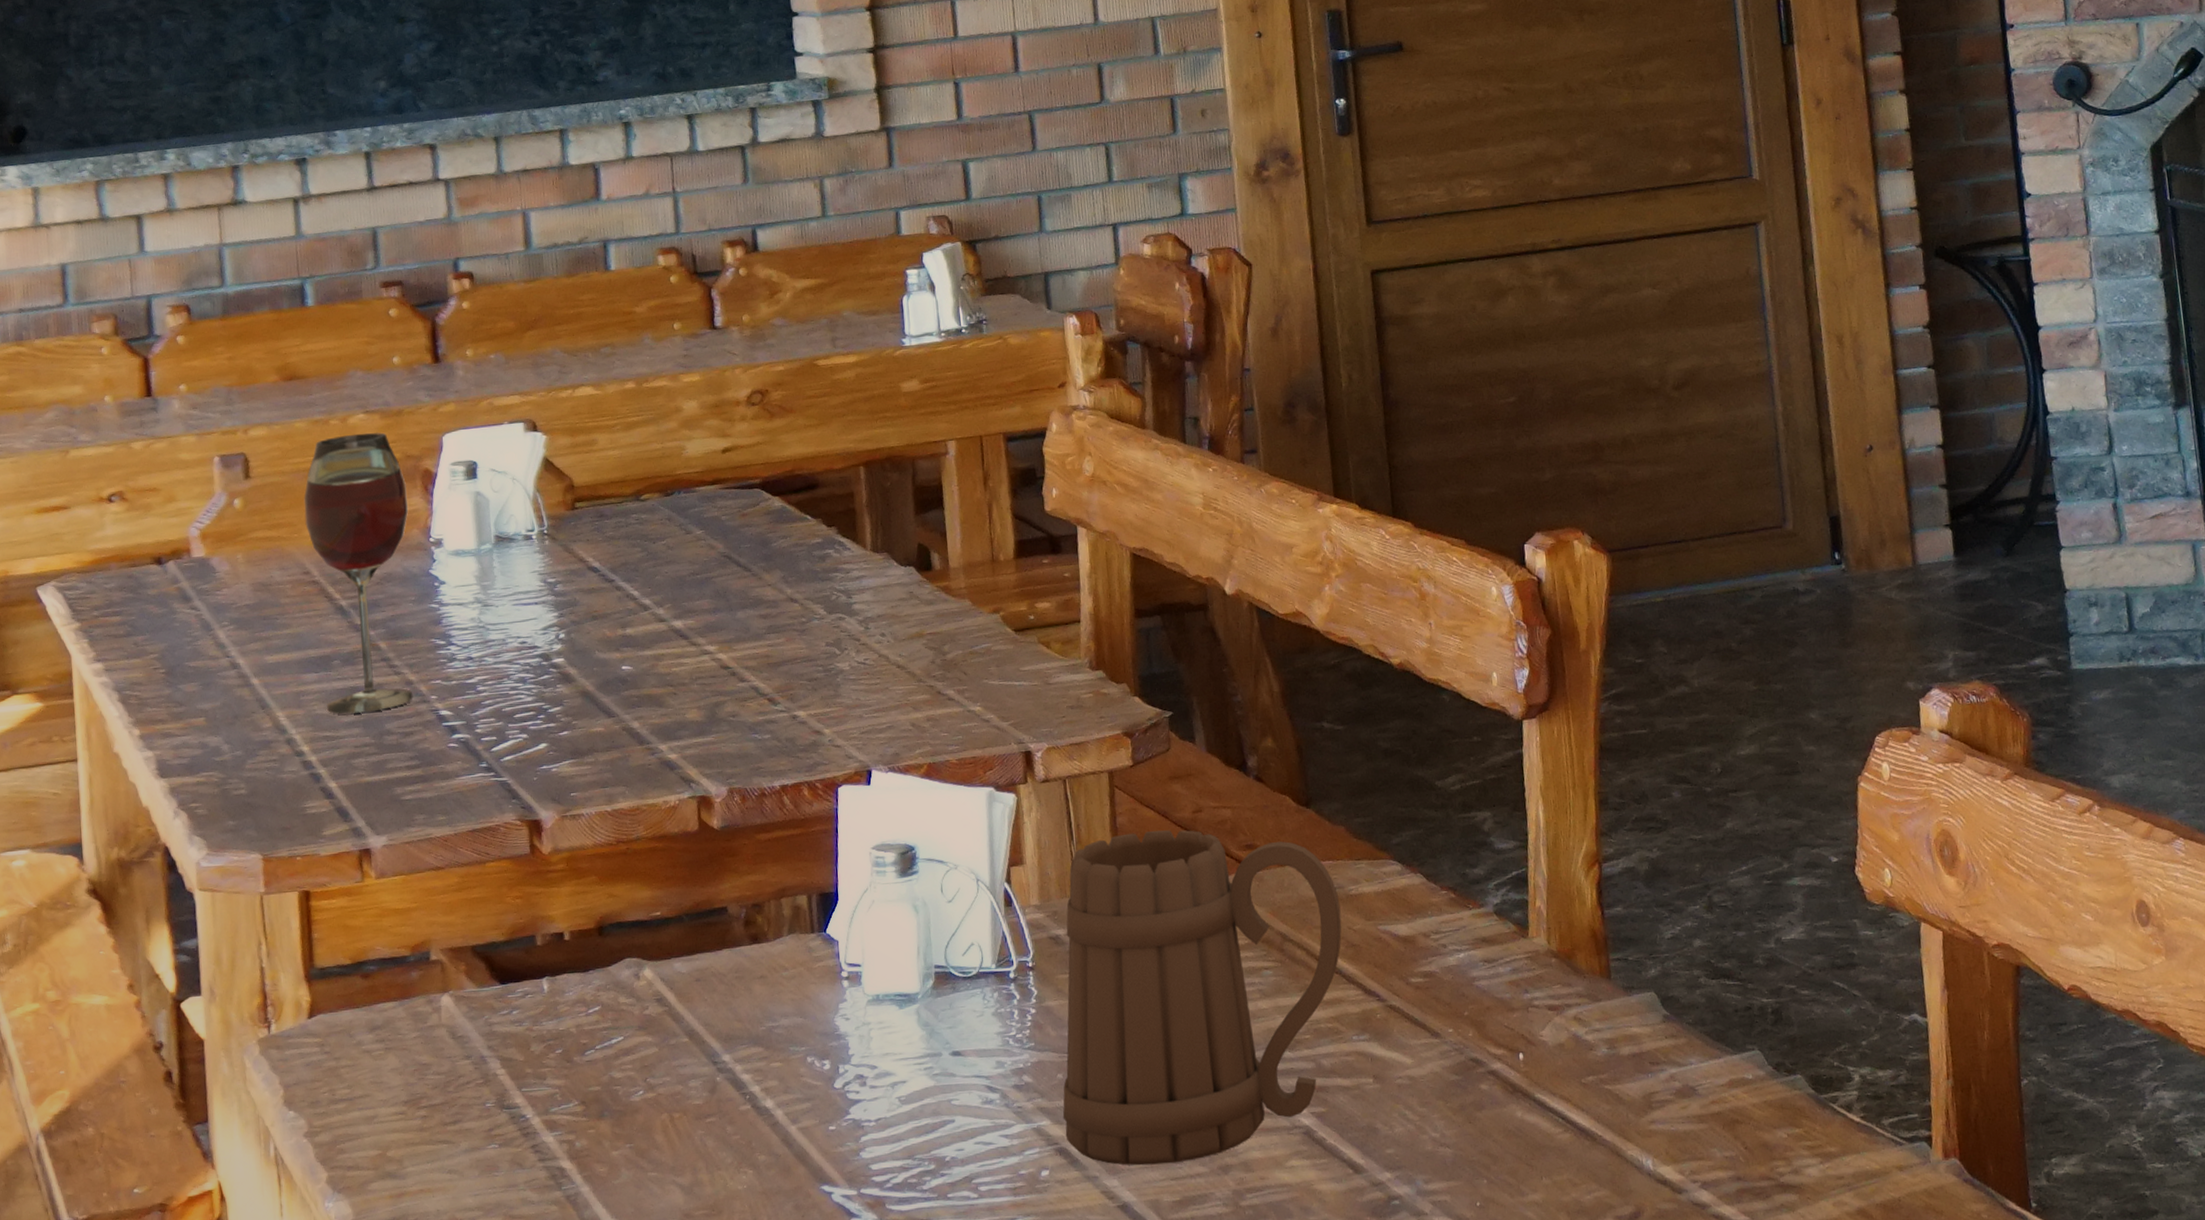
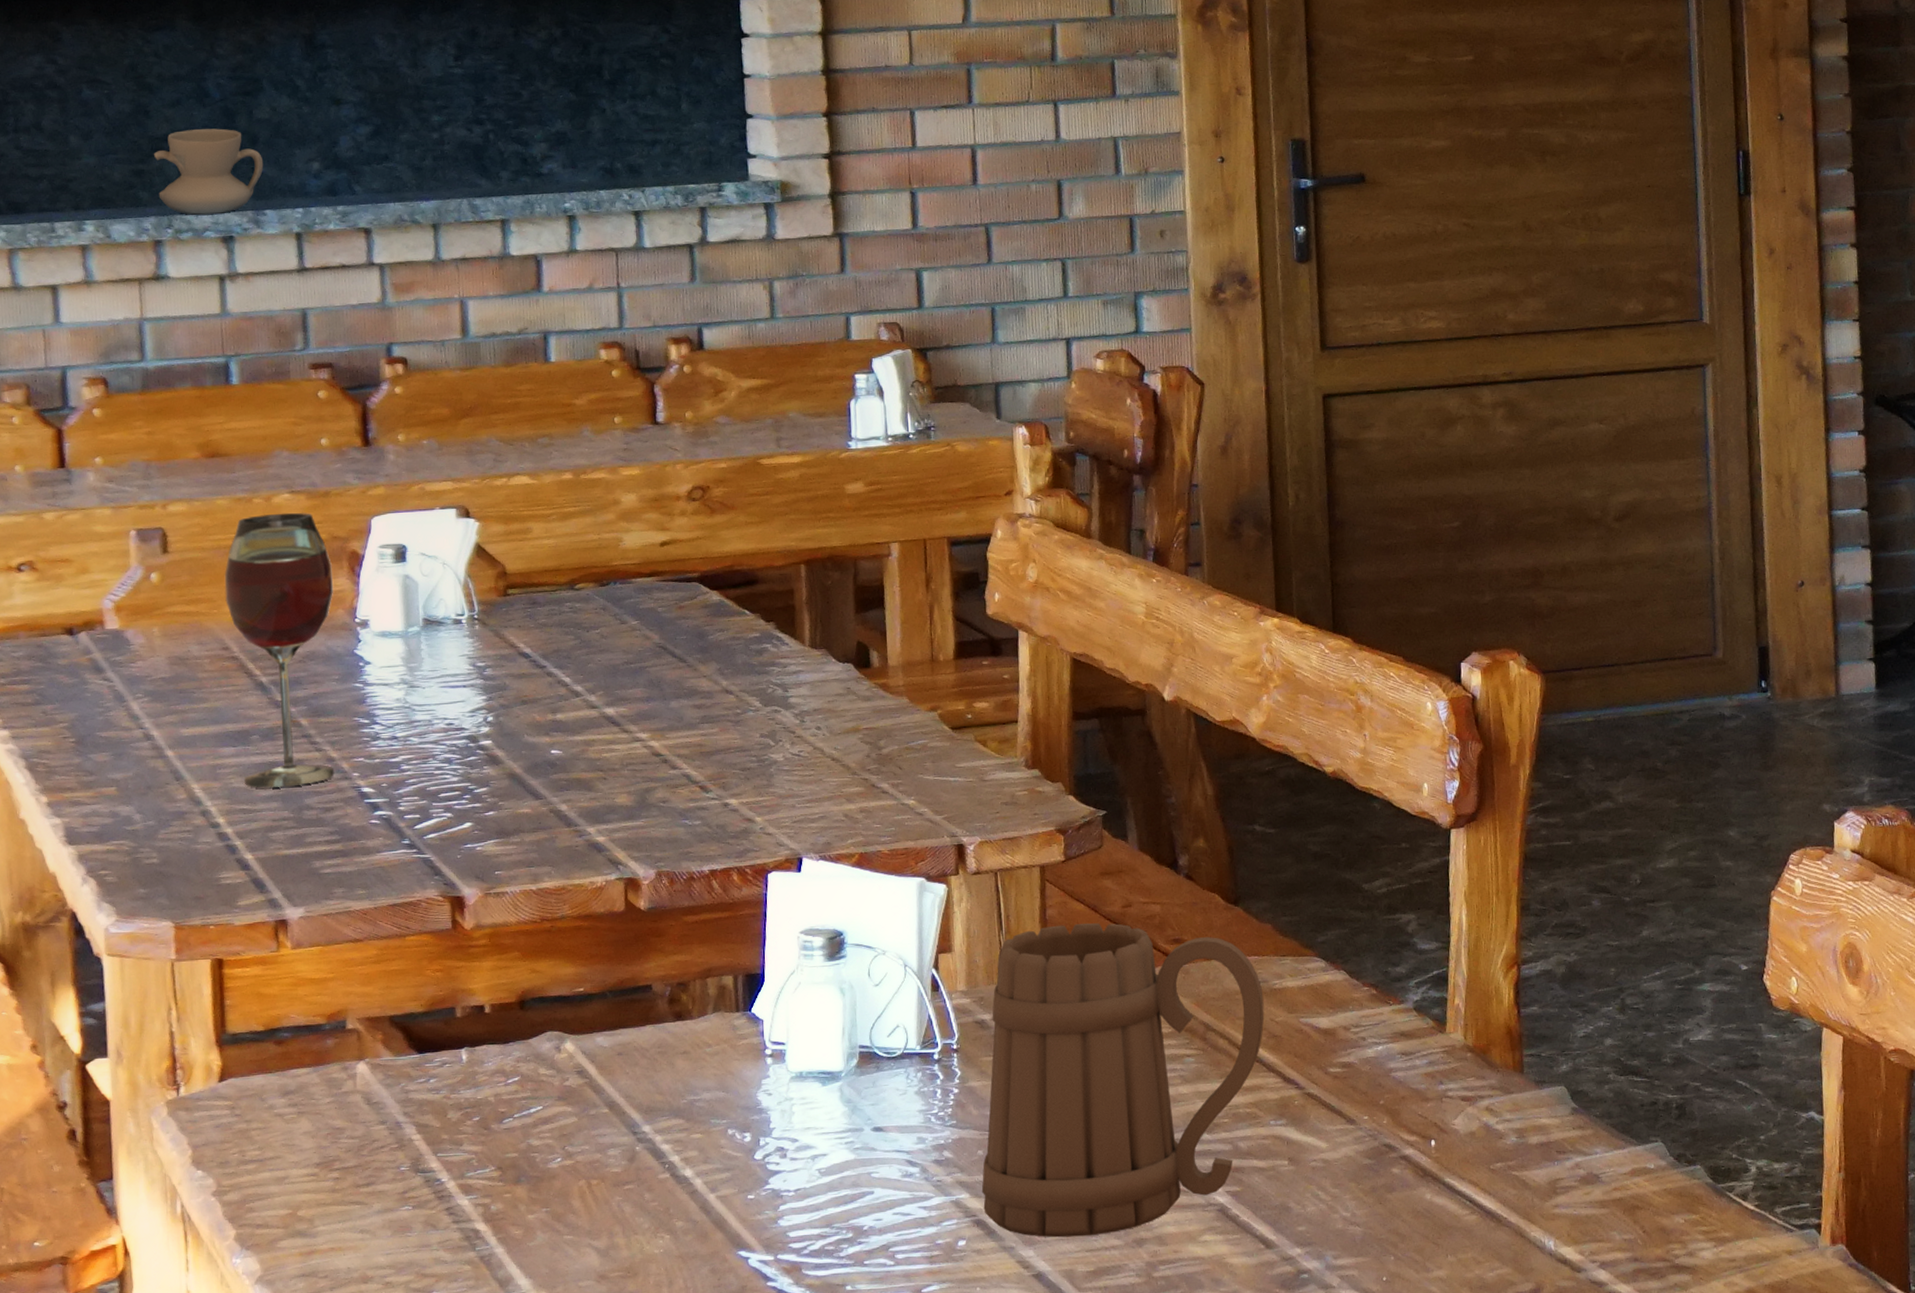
ceramic jug: none [229,52,333,140] -> present [153,128,264,216]

